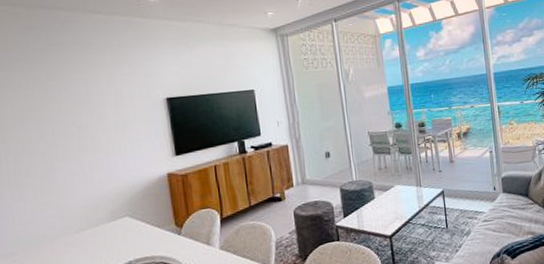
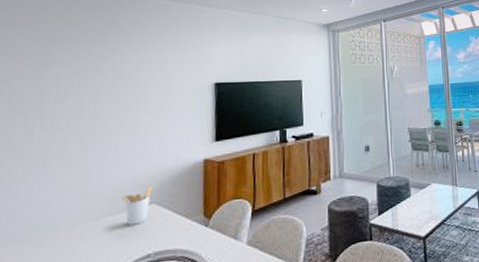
utensil holder: none [96,200,124,237] -> present [122,186,153,226]

